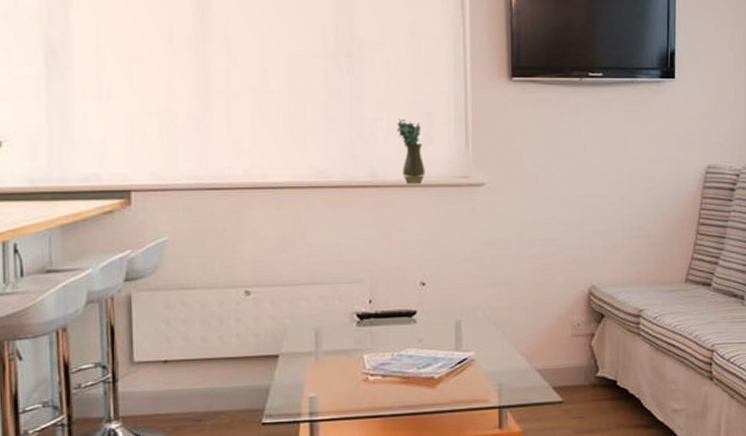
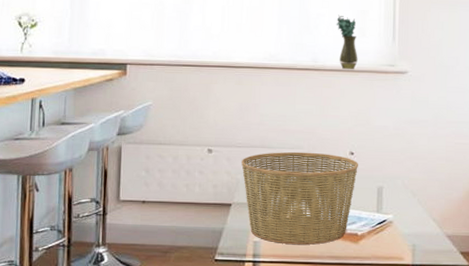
basket: none [289,285,431,397] -> present [241,151,358,245]

